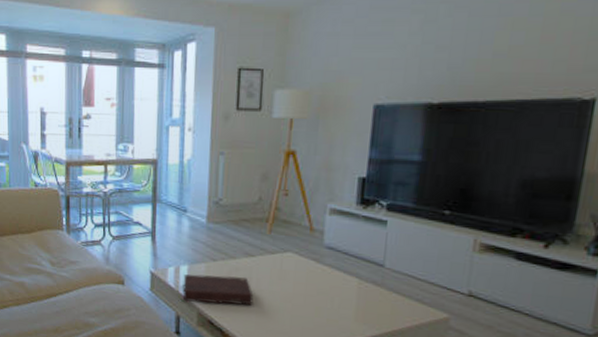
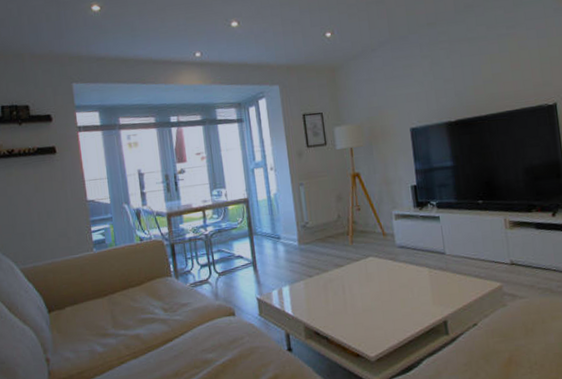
book: present [182,274,254,306] -> none [286,285,350,320]

